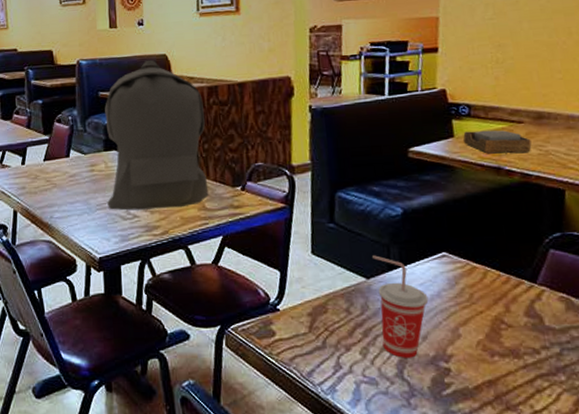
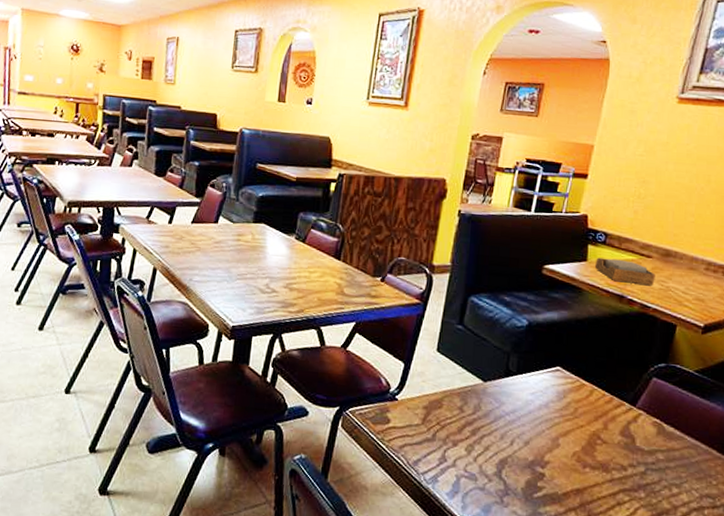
backpack: present [105,59,209,211] -> none [247,139,358,289]
beverage cup: present [372,255,429,358] -> none [488,360,537,460]

